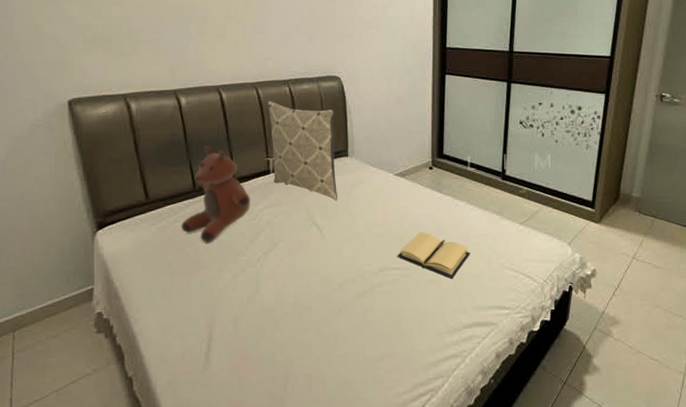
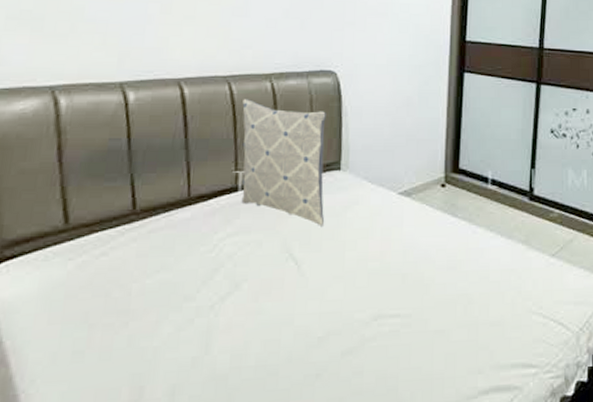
teddy bear: present [181,146,250,242] -> none [110,154,209,283]
book: present [397,232,470,279] -> none [397,267,490,328]

